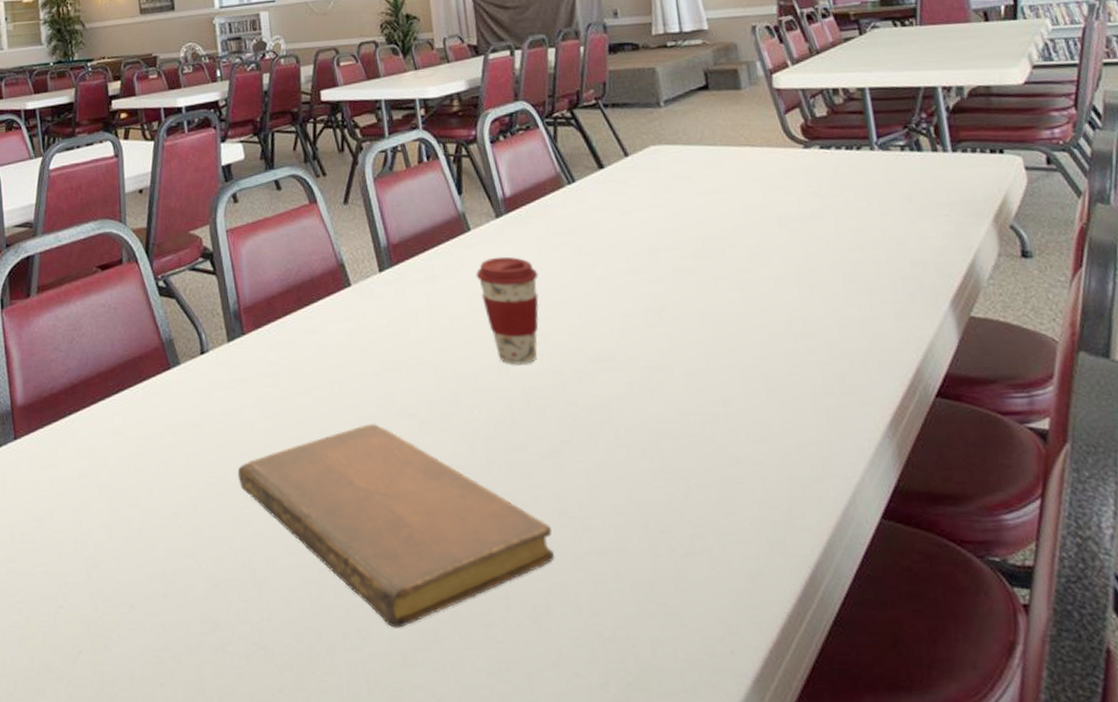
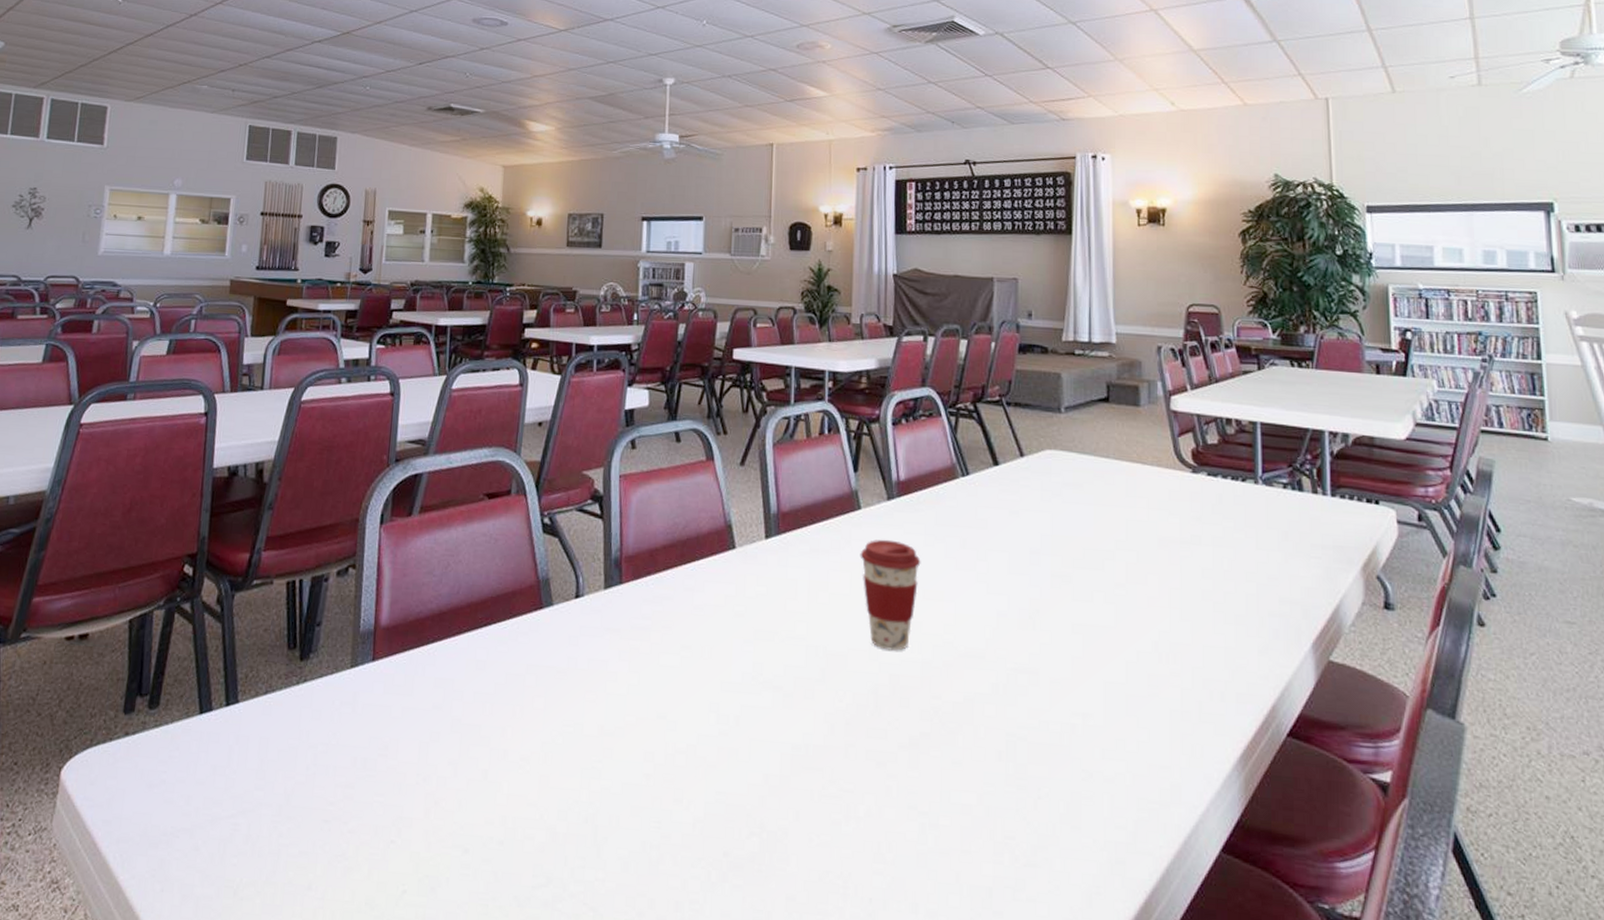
notebook: present [237,424,554,628] -> none [594,691,899,906]

